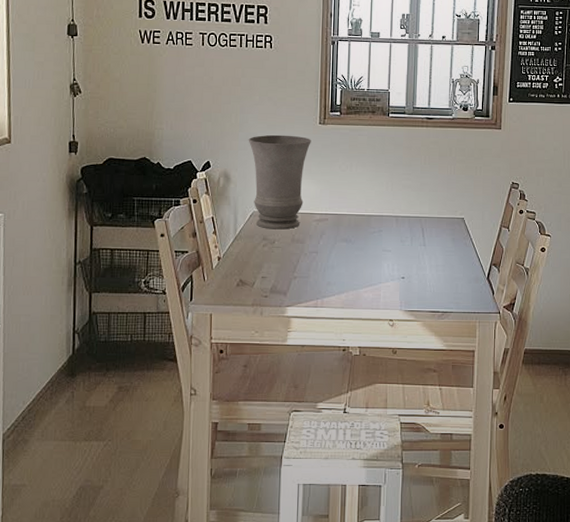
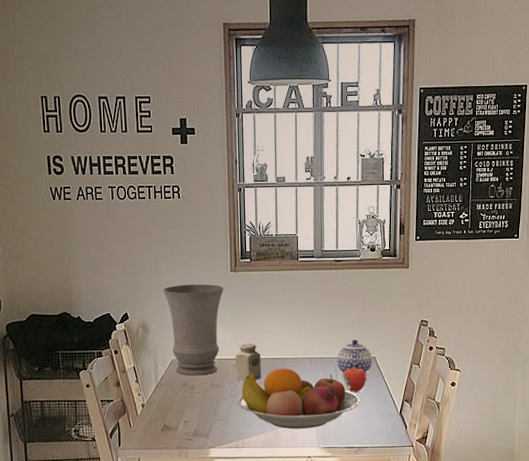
salt shaker: none [319,198,346,237] -> present [235,343,261,381]
fruit bowl: none [319,226,446,290] -> present [238,368,360,429]
teapot: none [425,199,461,234] -> present [337,339,372,374]
apple: none [429,227,455,254] -> present [342,367,367,392]

